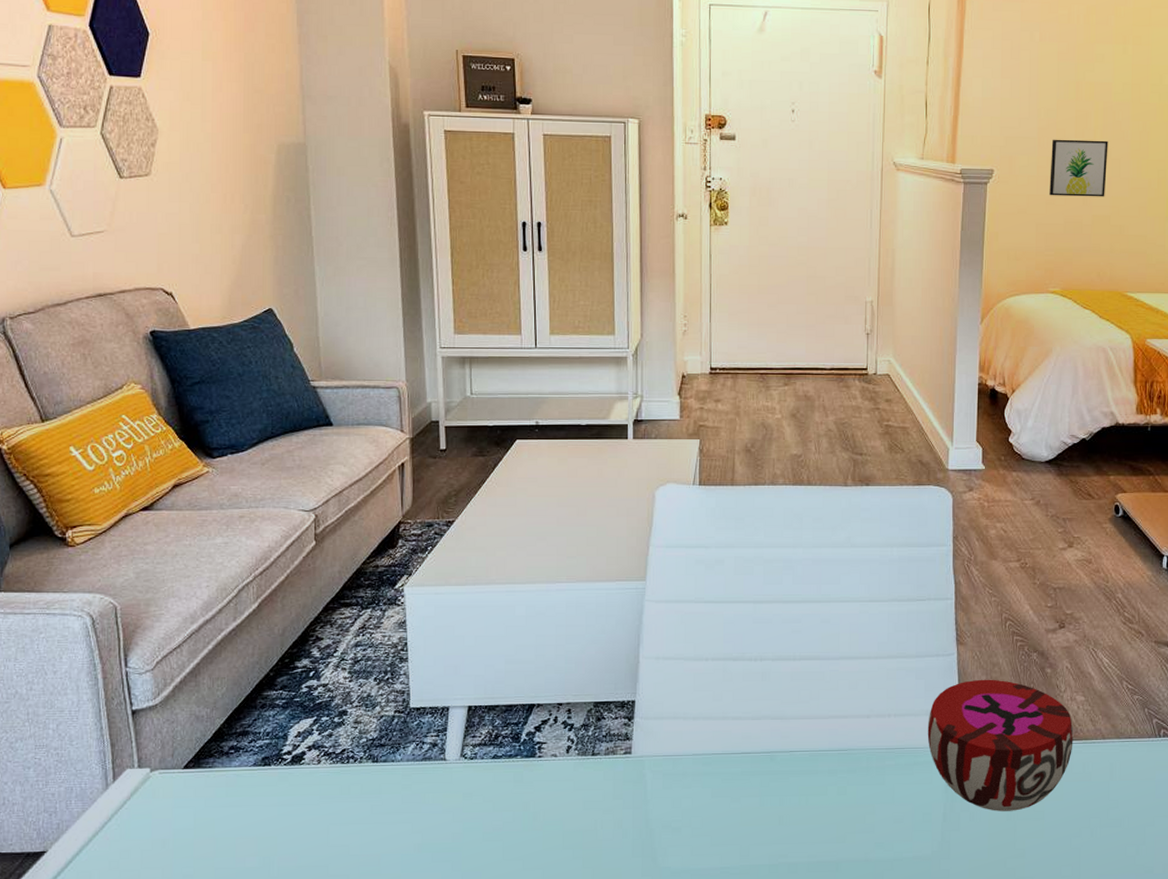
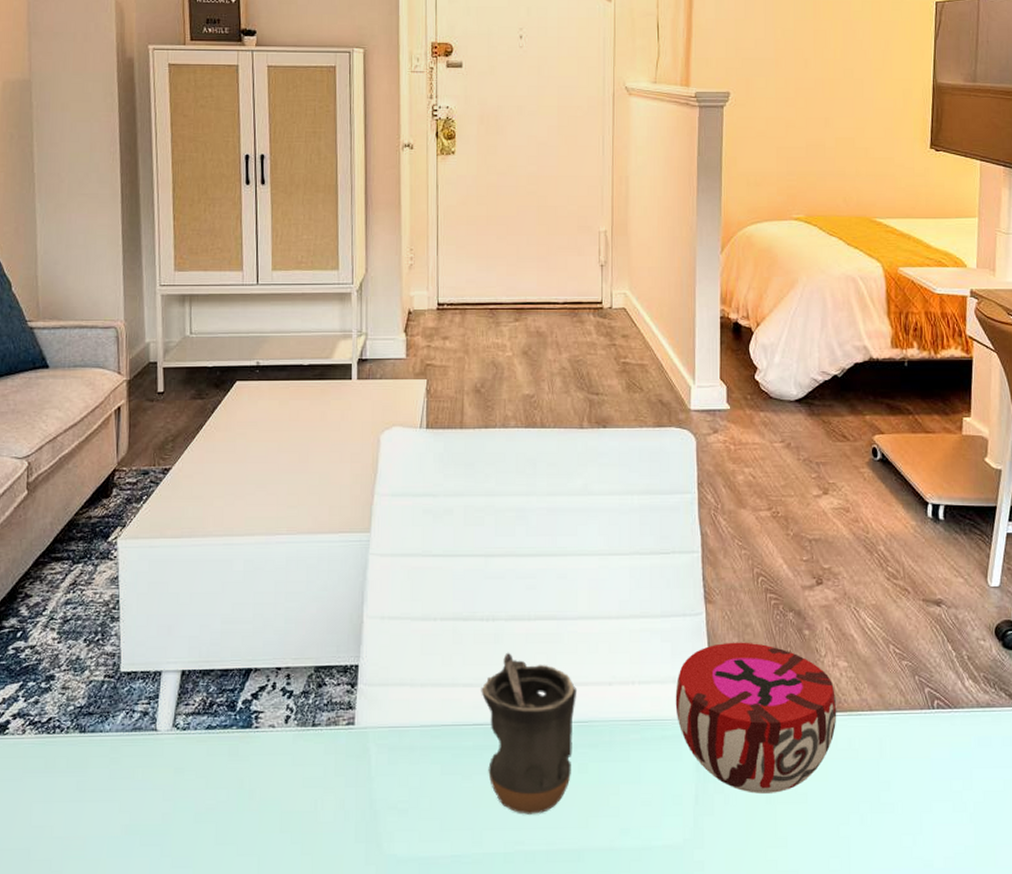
mug: none [749,689,838,831] -> present [481,652,578,815]
wall art: present [1049,139,1108,197] -> none [789,59,850,119]

